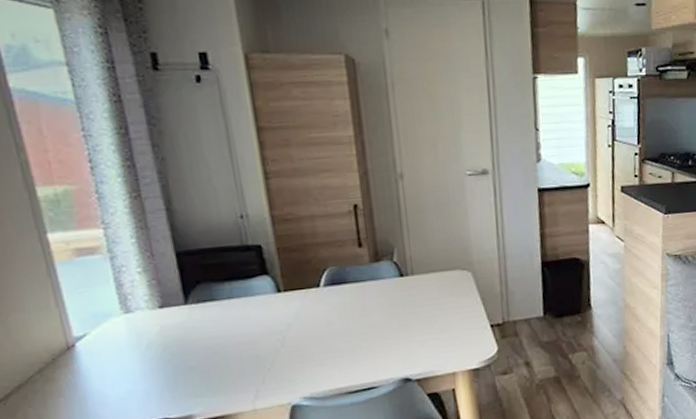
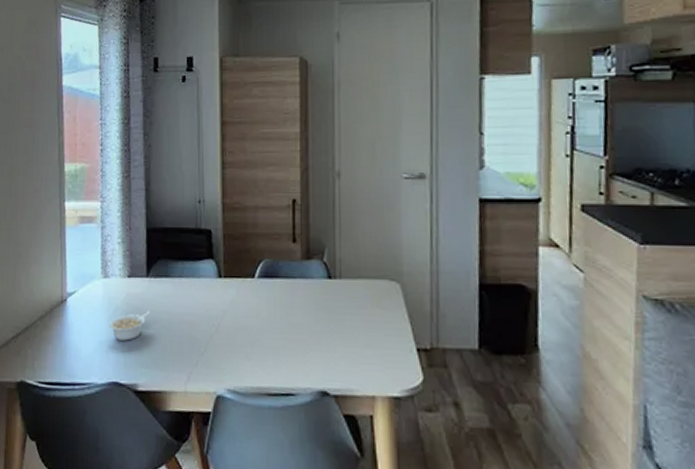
legume: none [142,339,197,376] -> present [108,311,150,341]

